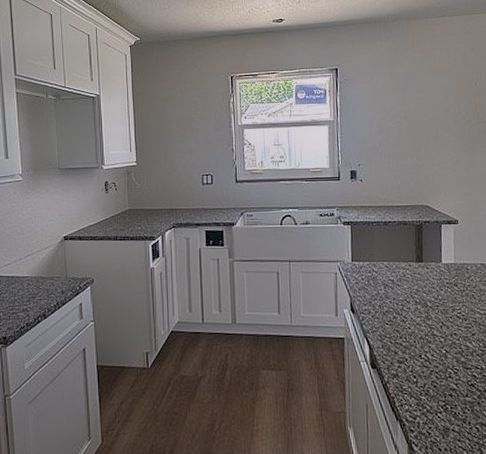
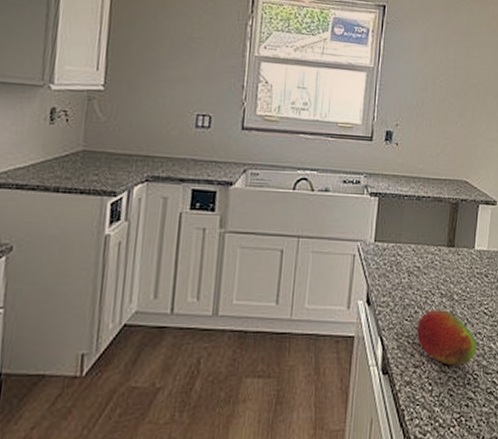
fruit: none [397,315,454,362] -> present [417,310,477,366]

